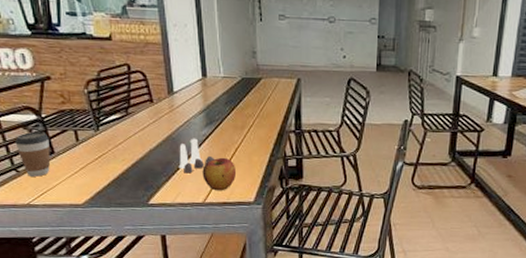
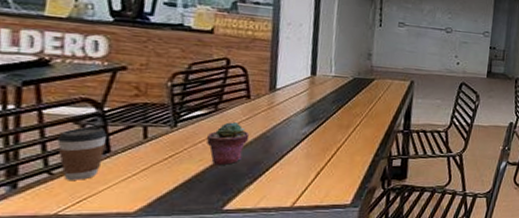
potted succulent: none [125,125,159,164] -> present [206,122,250,165]
salt and pepper shaker set: present [178,138,214,174] -> none [268,136,312,175]
apple: present [202,157,237,191] -> none [295,157,335,194]

